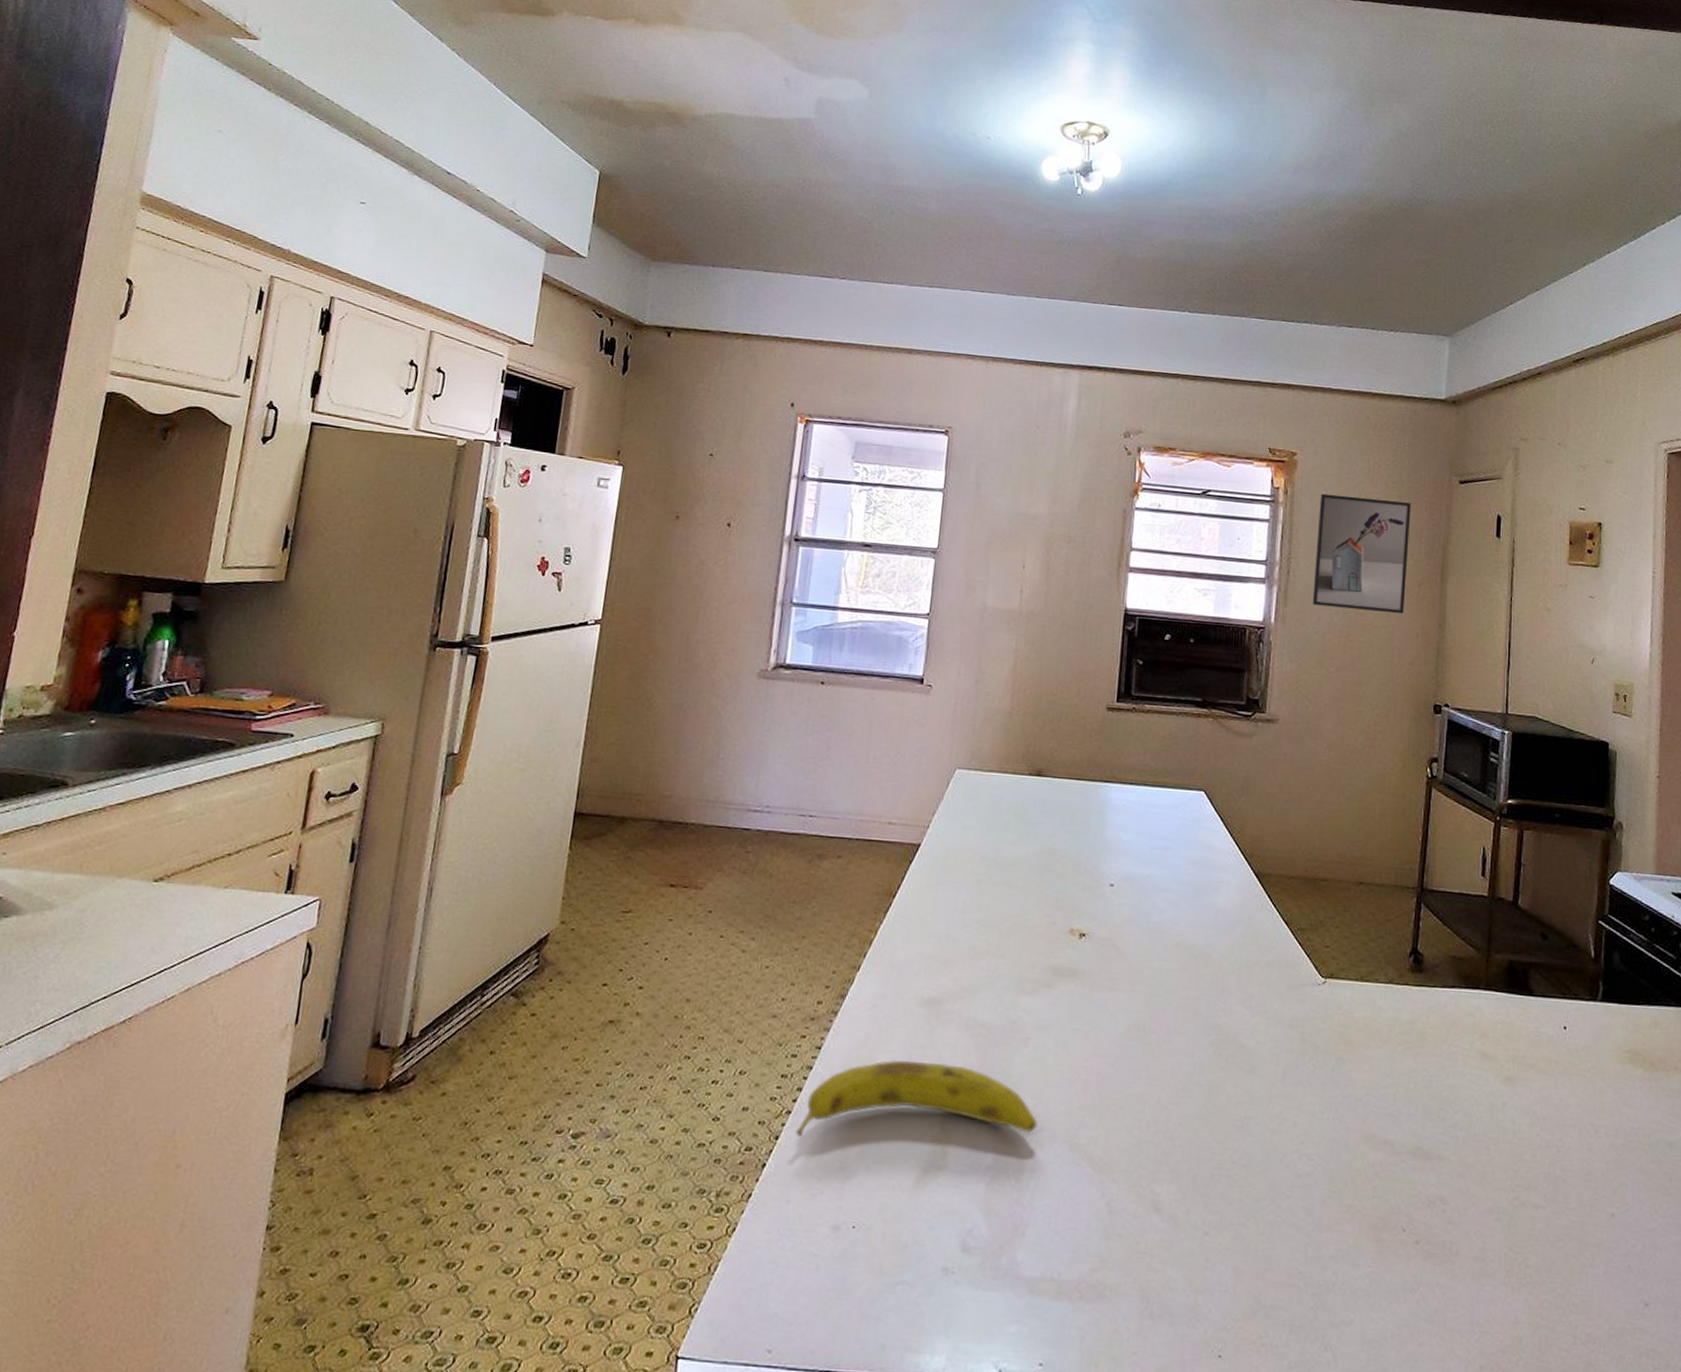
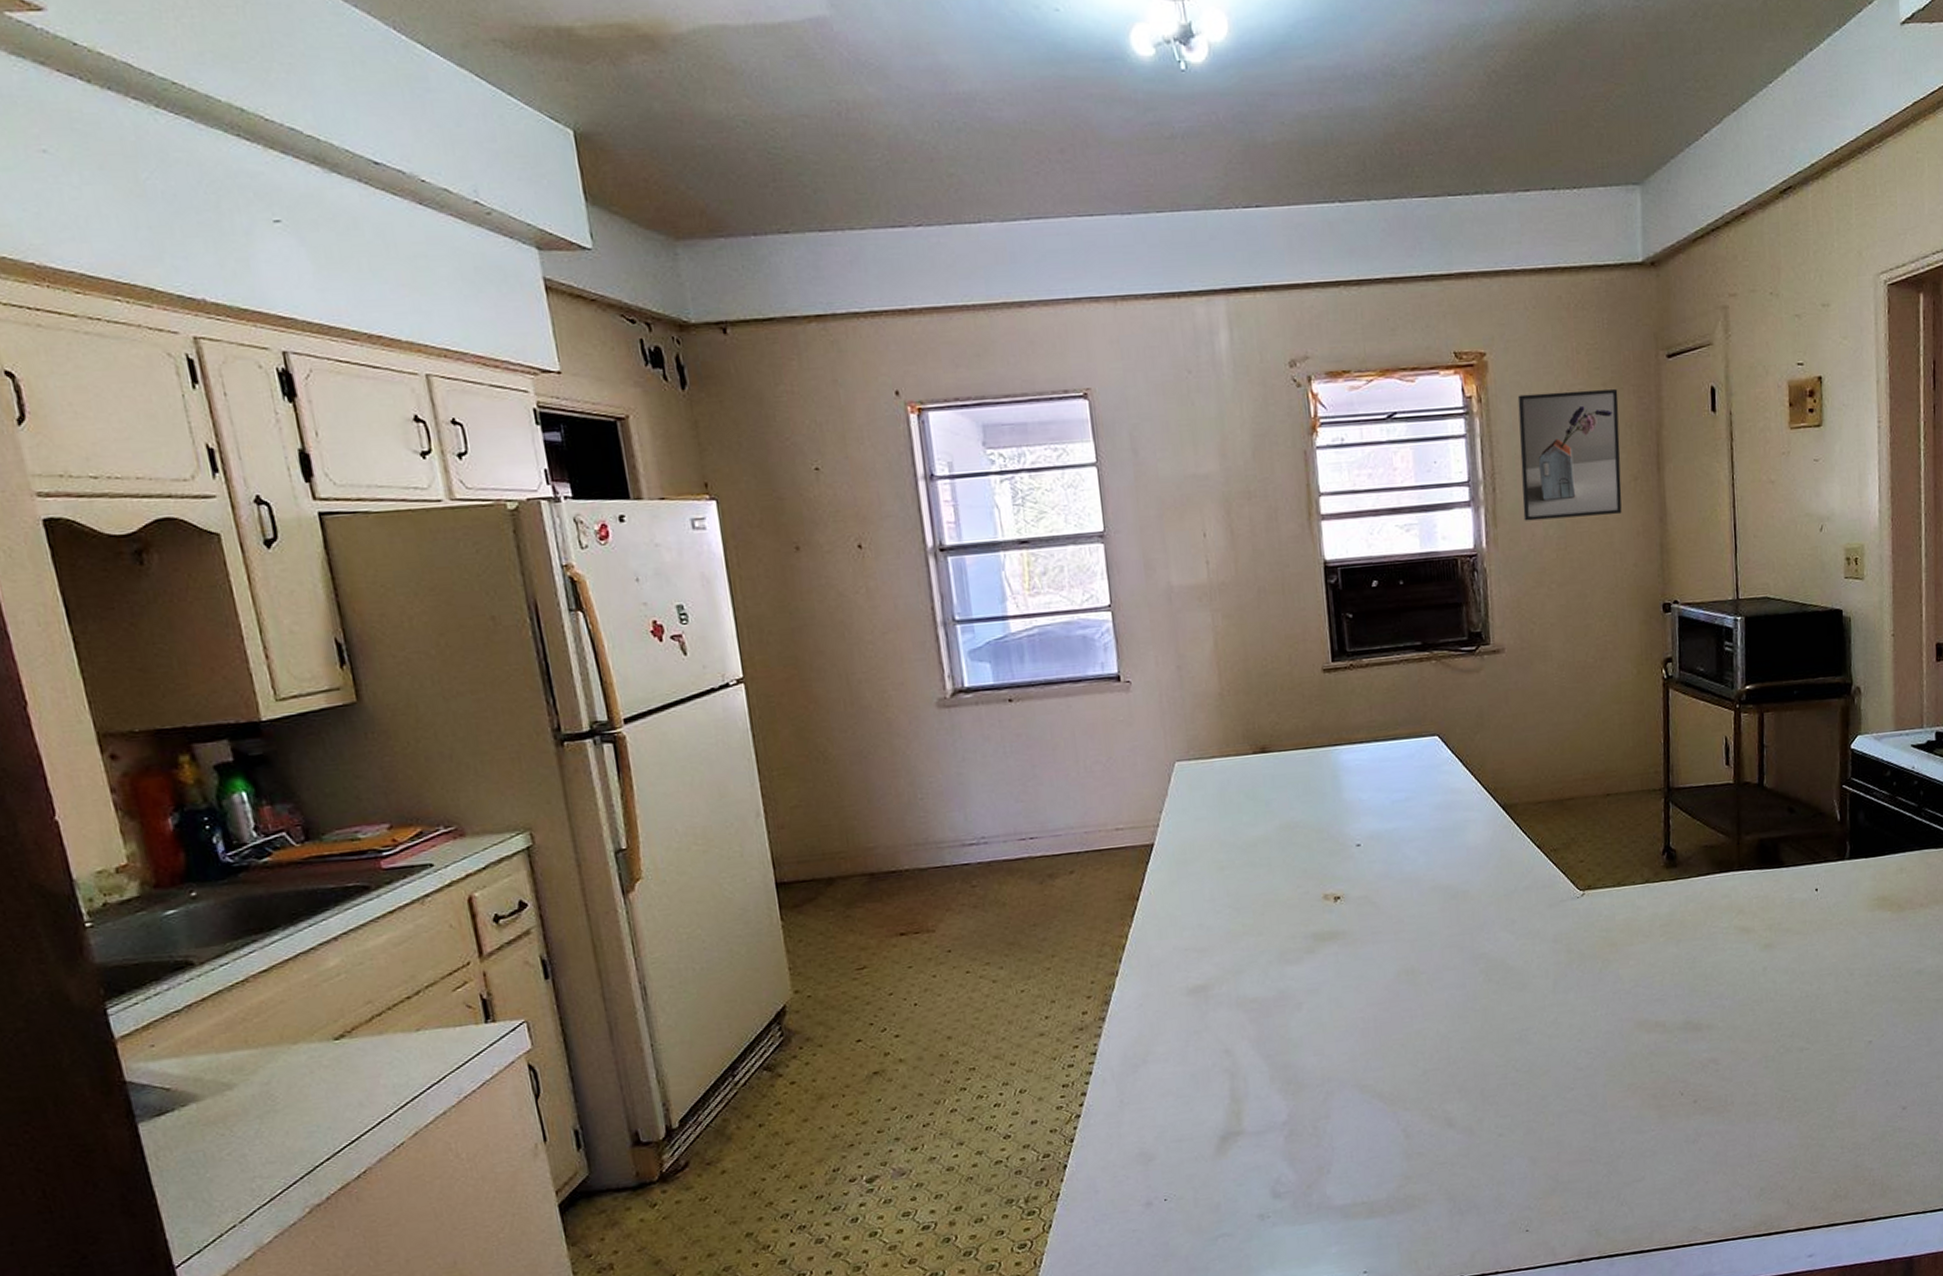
fruit: present [795,1059,1037,1137] -> none [1089,1041,1324,1136]

